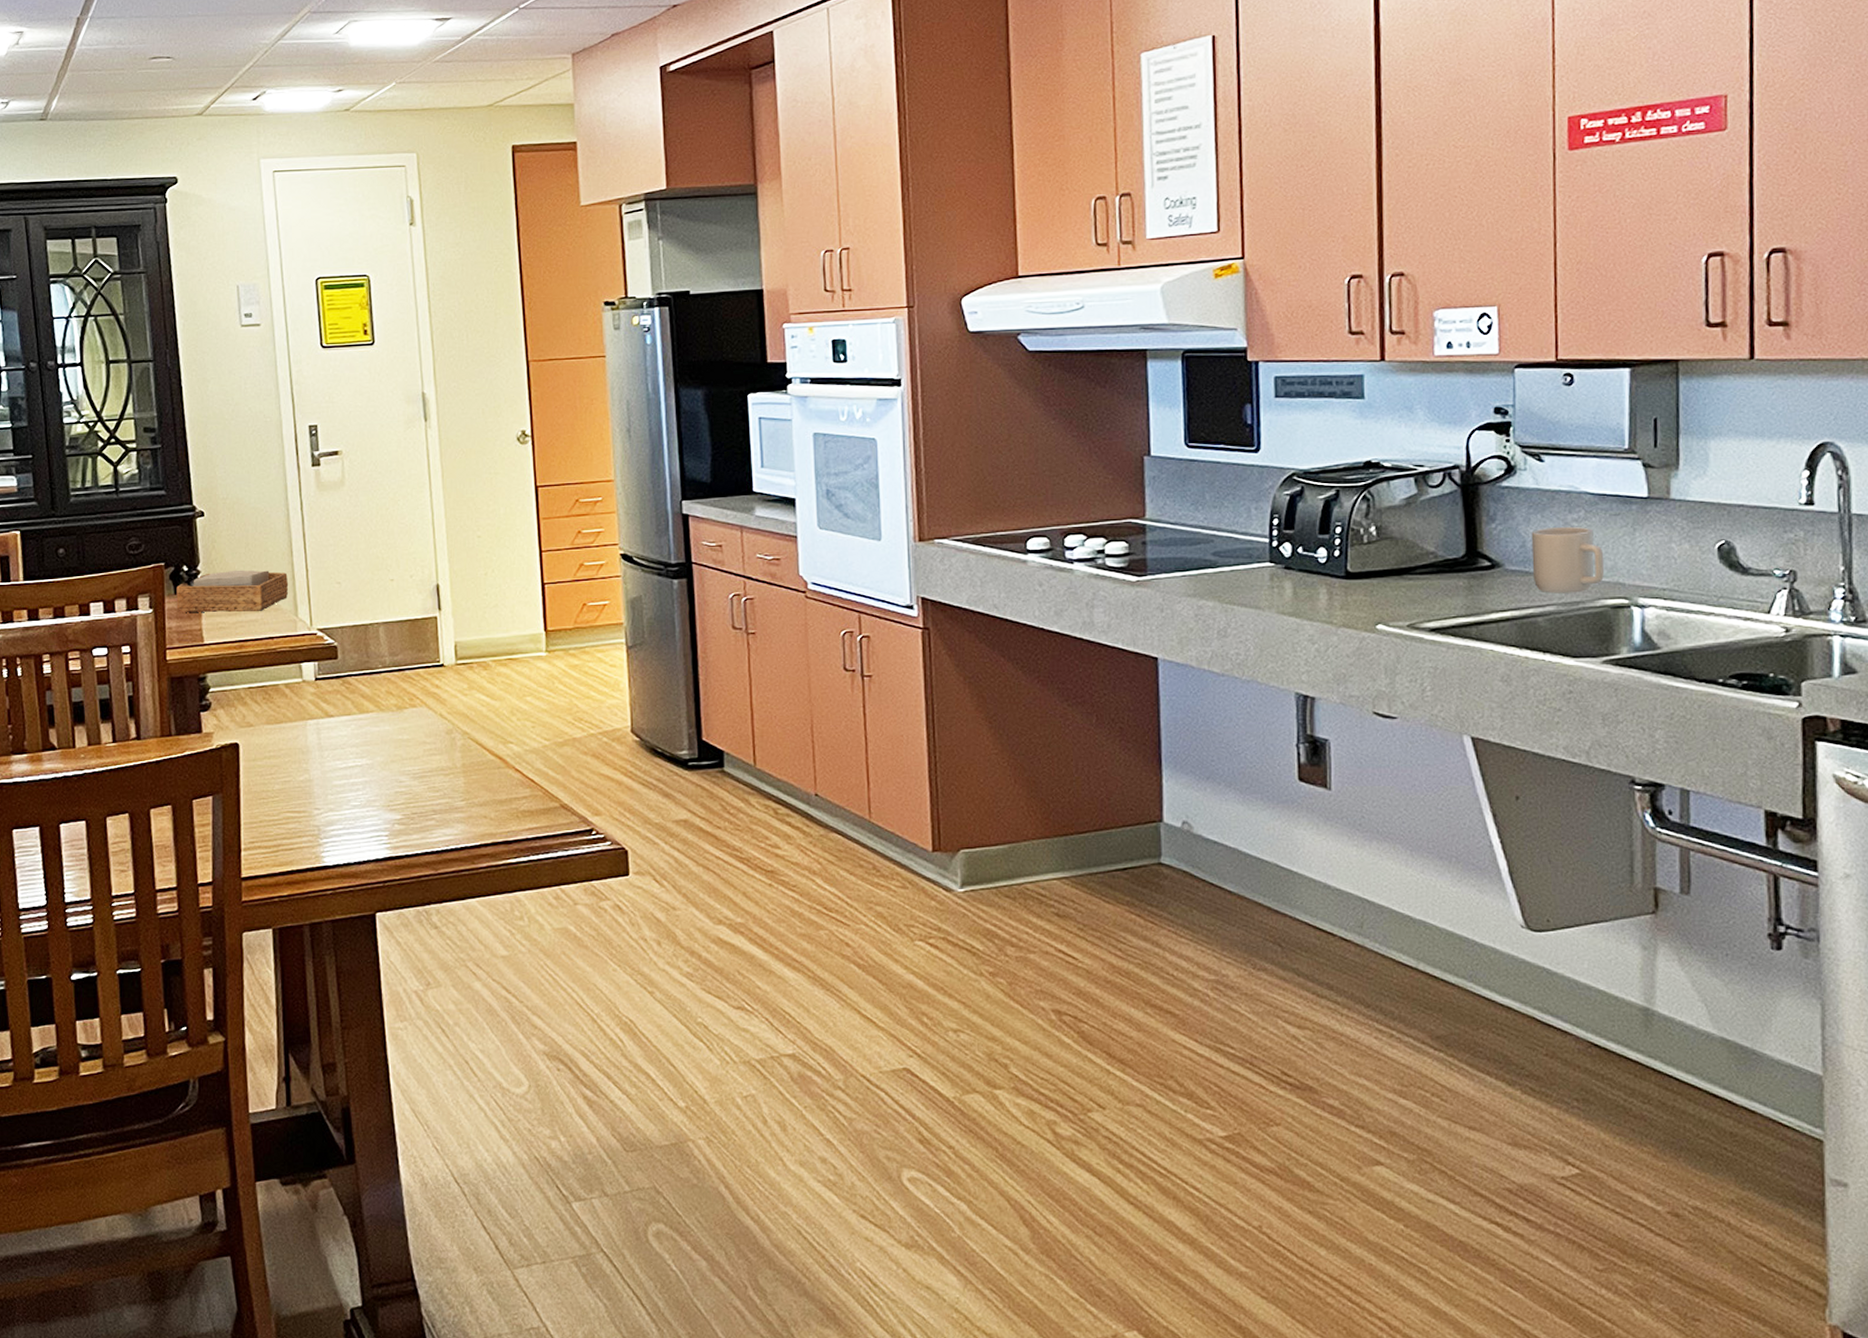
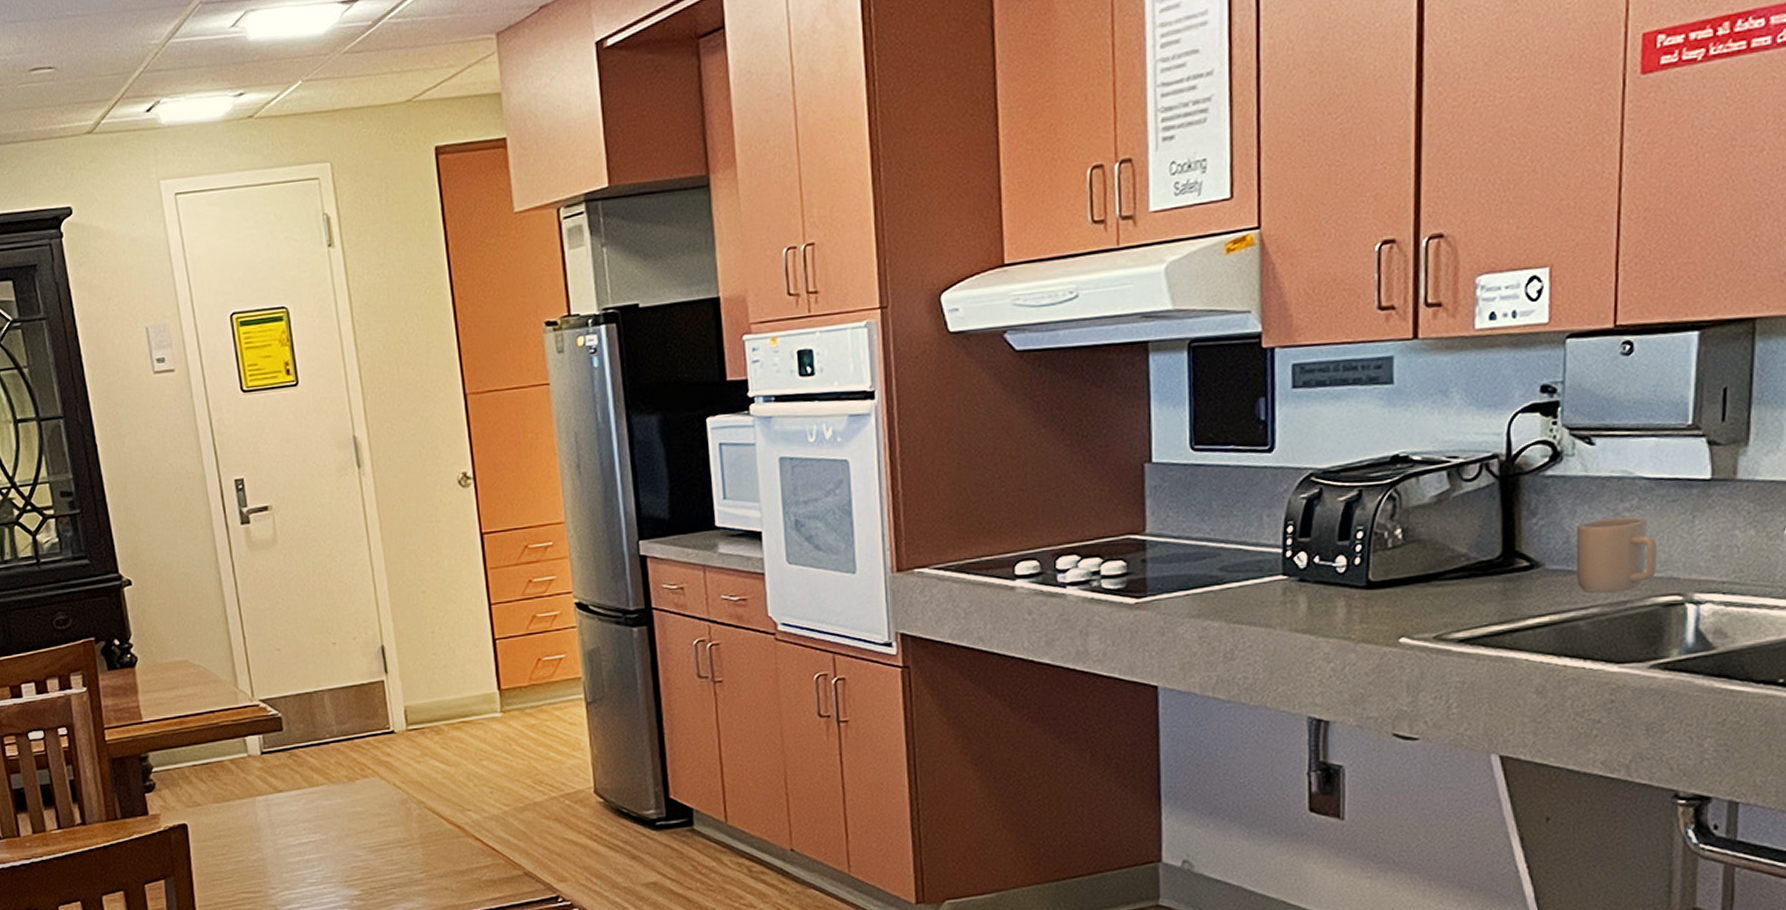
napkin holder: present [176,570,289,613] -> none [109,640,227,689]

